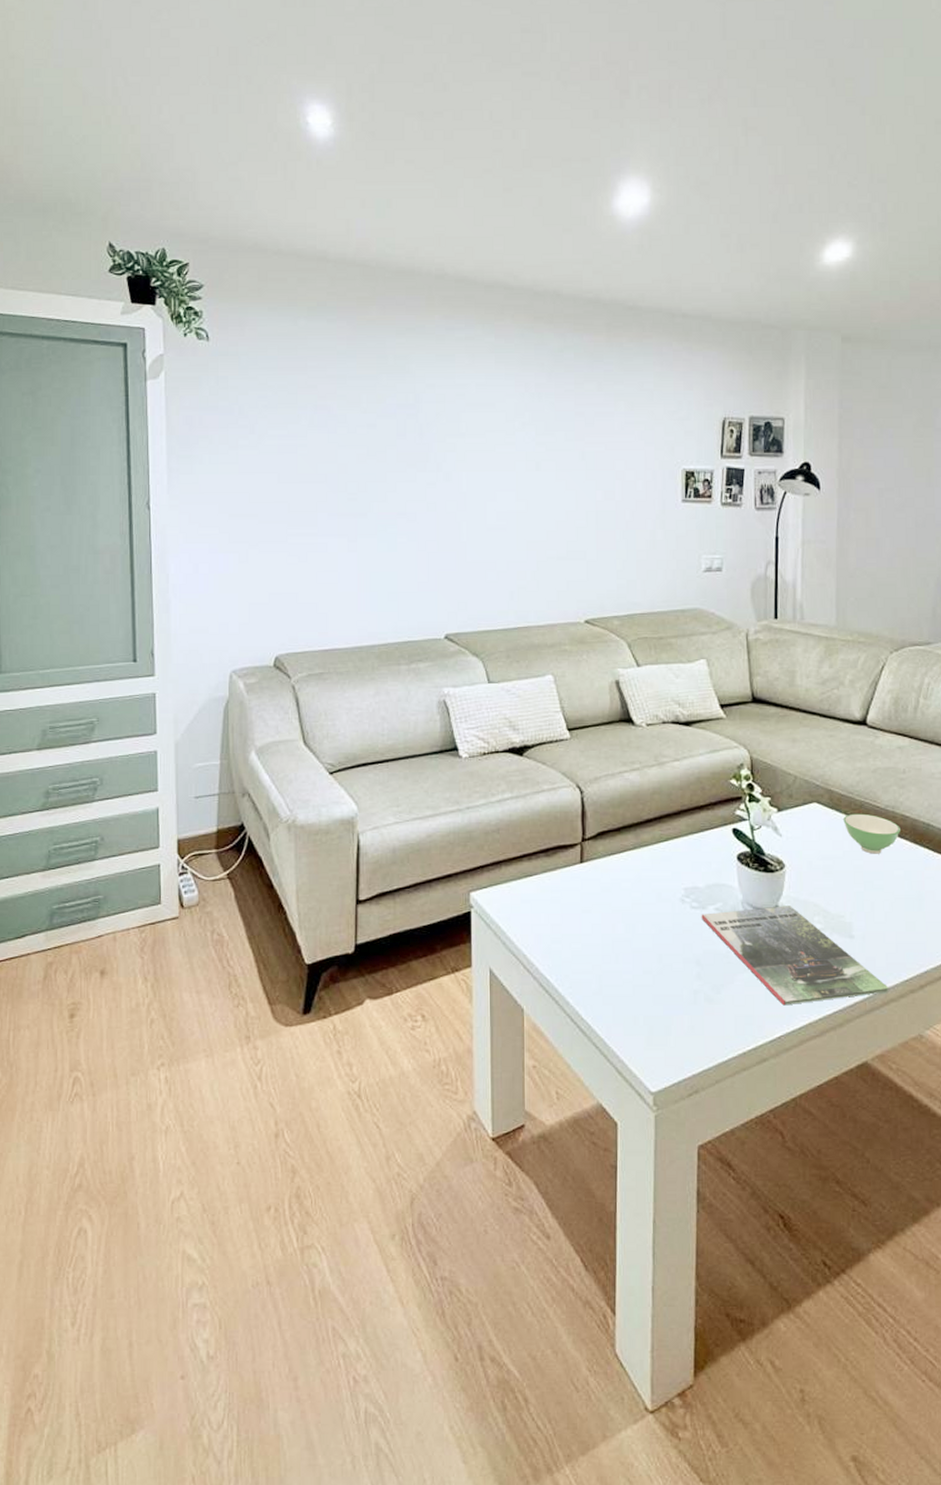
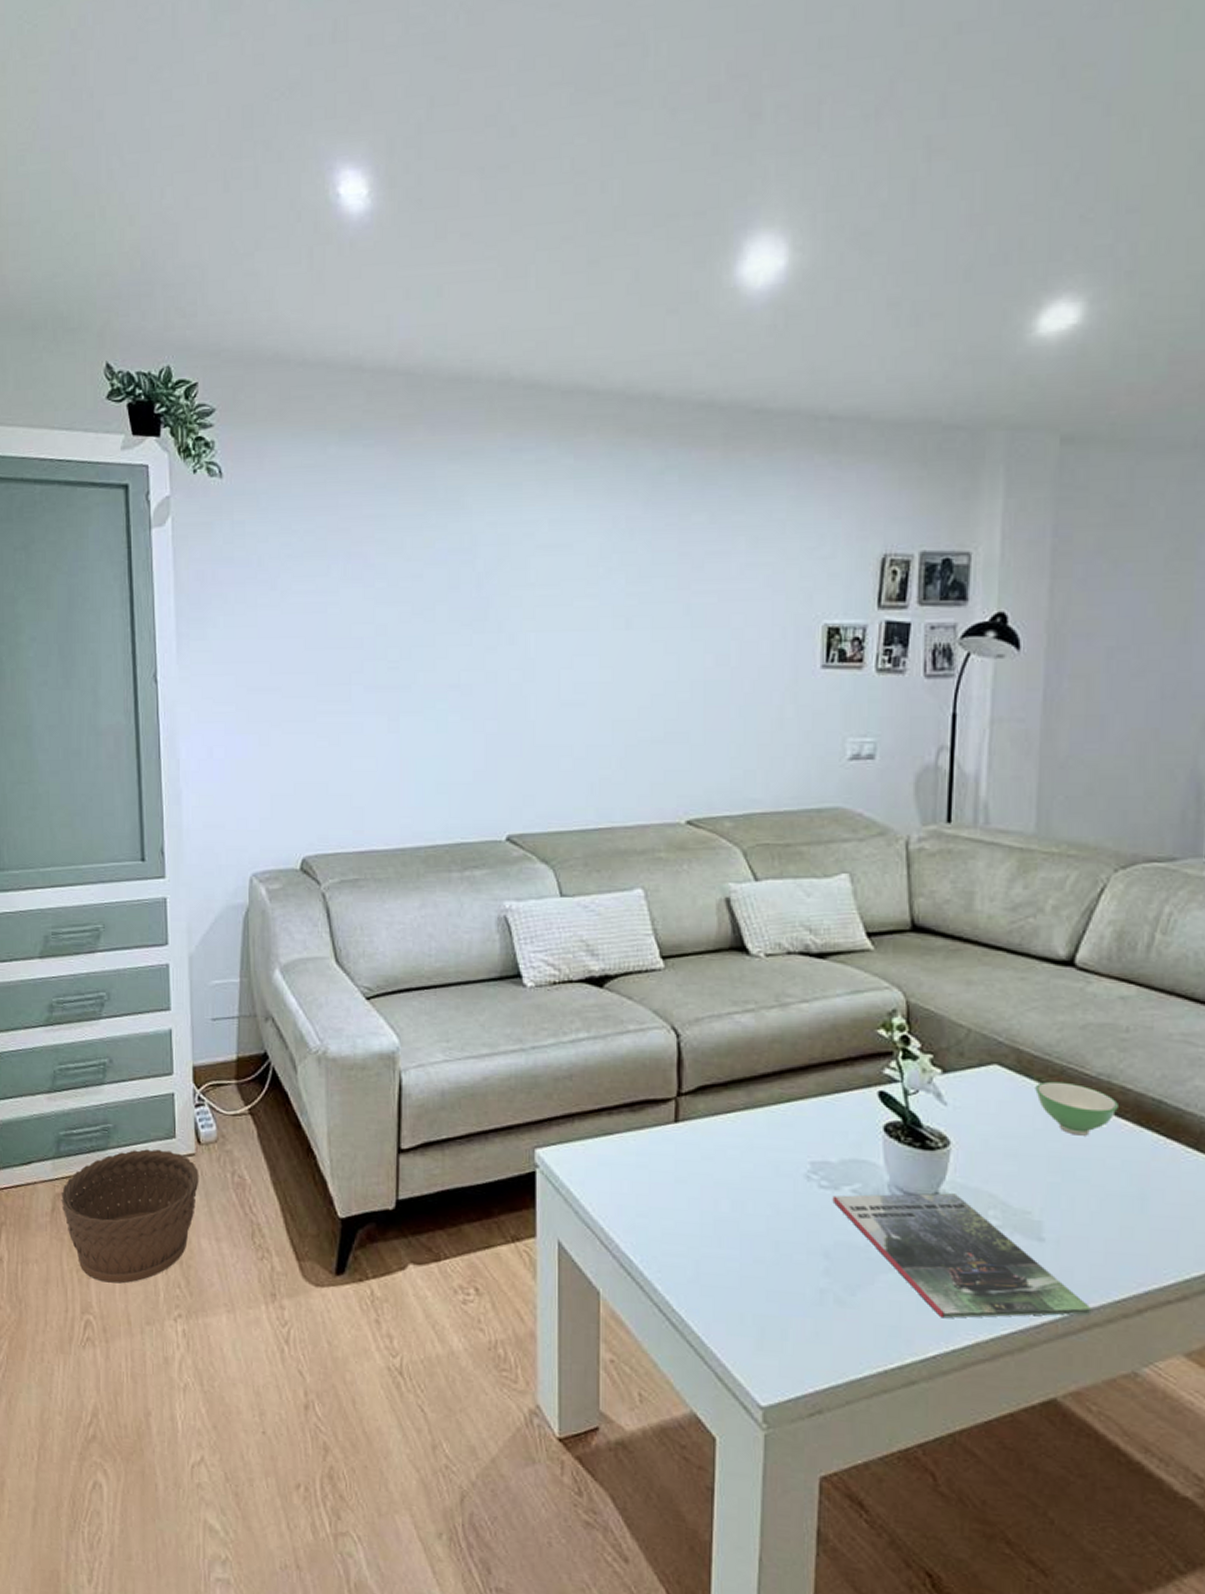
basket: none [53,916,182,1040] -> present [61,1149,199,1284]

